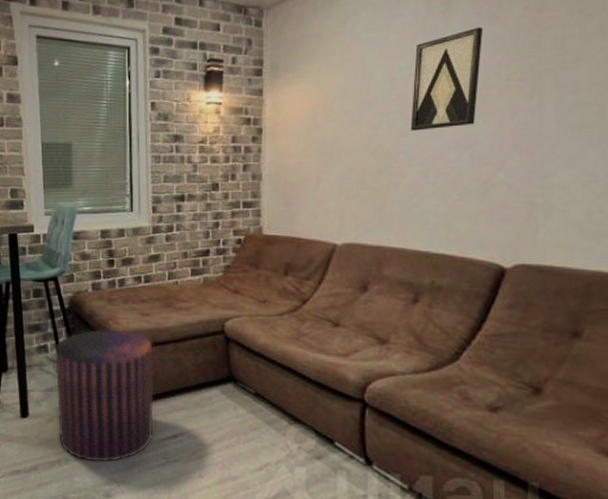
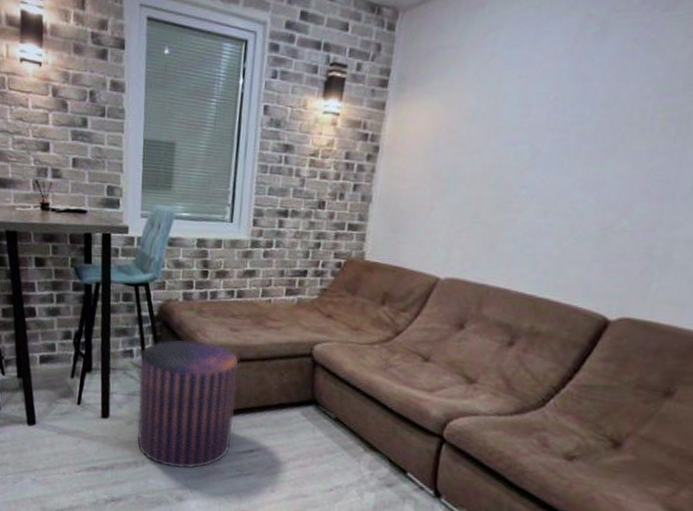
wall art: present [410,26,484,131] -> none [537,54,638,166]

